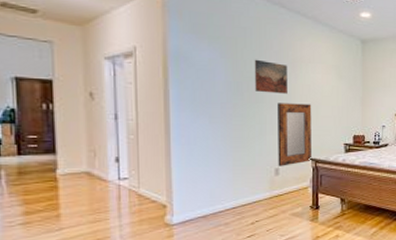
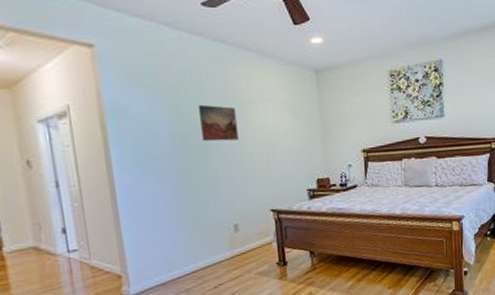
home mirror: present [278,103,312,166] -> none [229,148,272,222]

